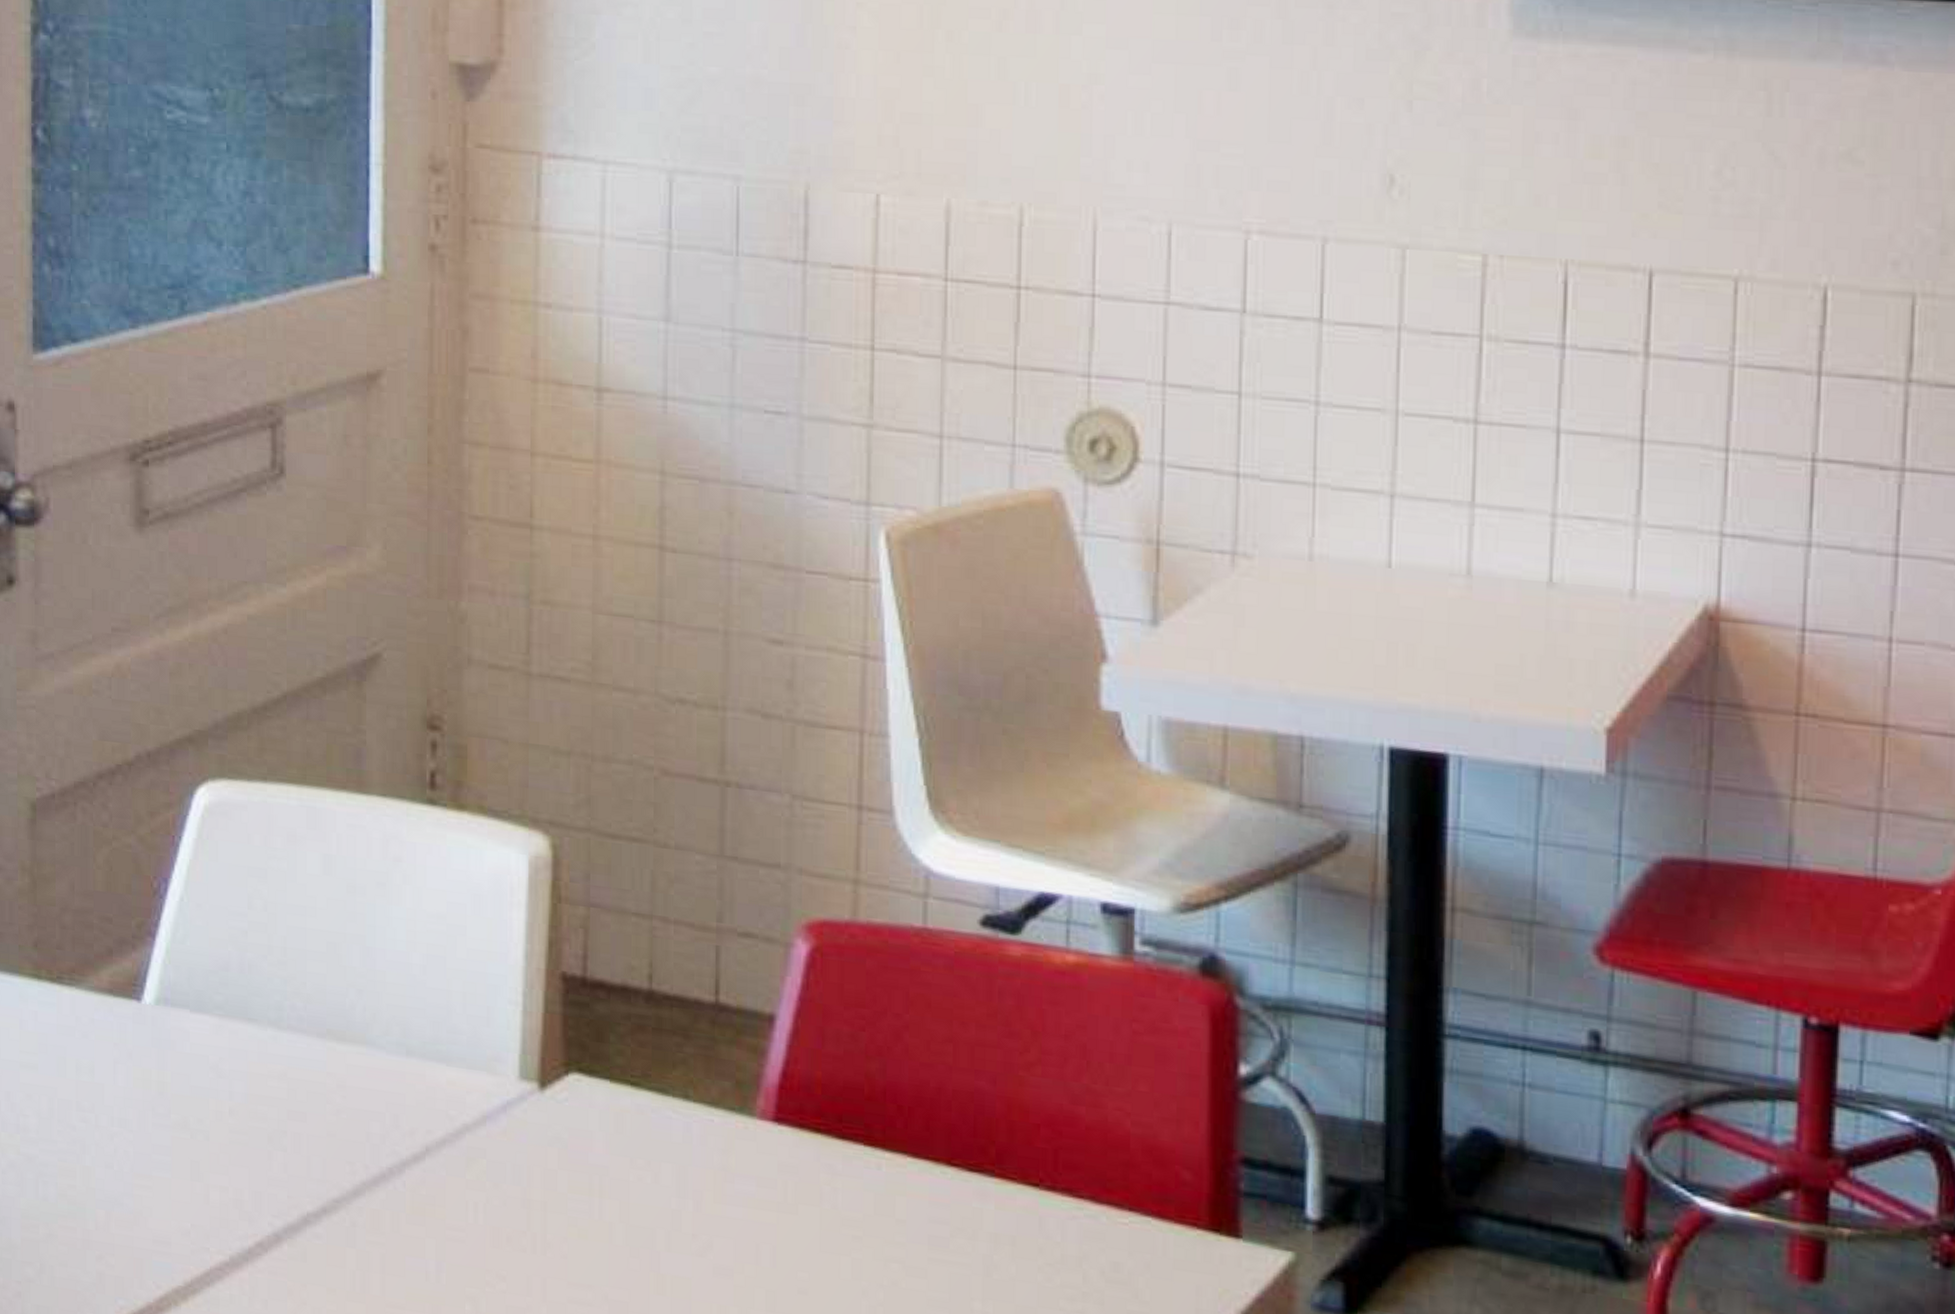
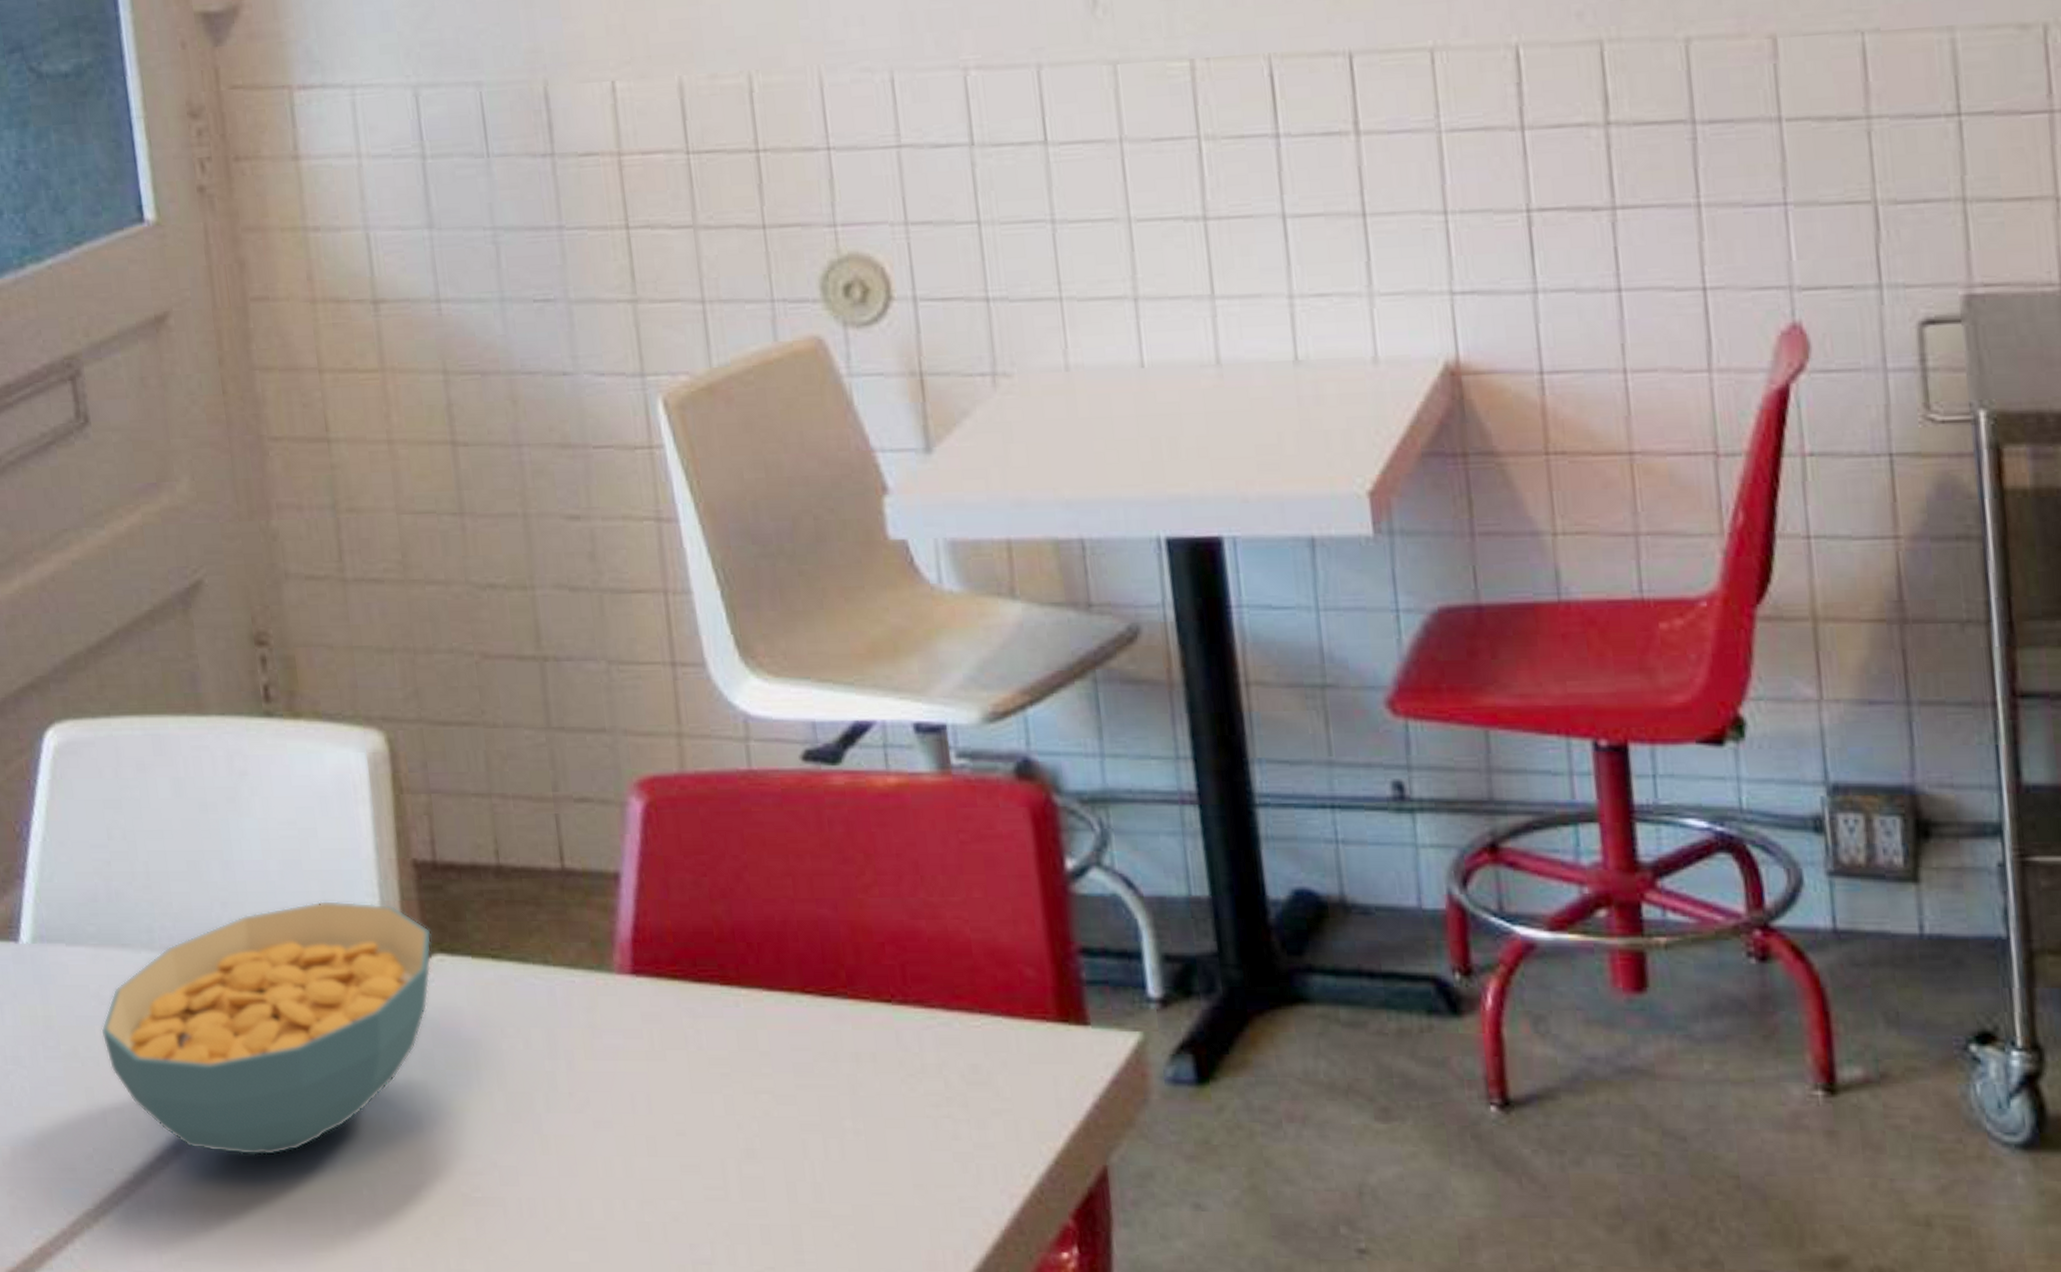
cereal bowl: none [215,1001,571,1257] -> present [101,900,432,1156]

